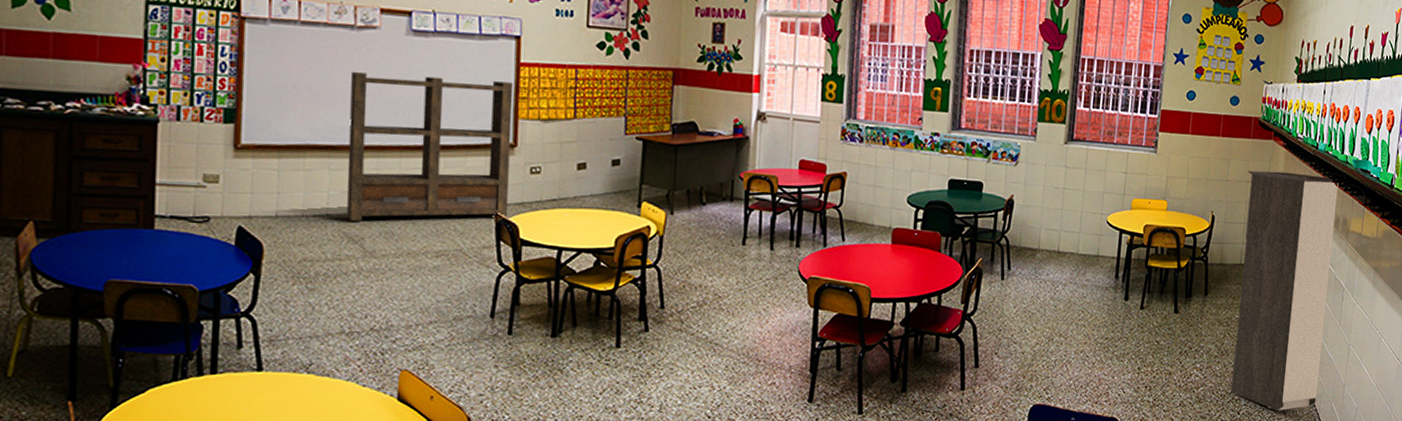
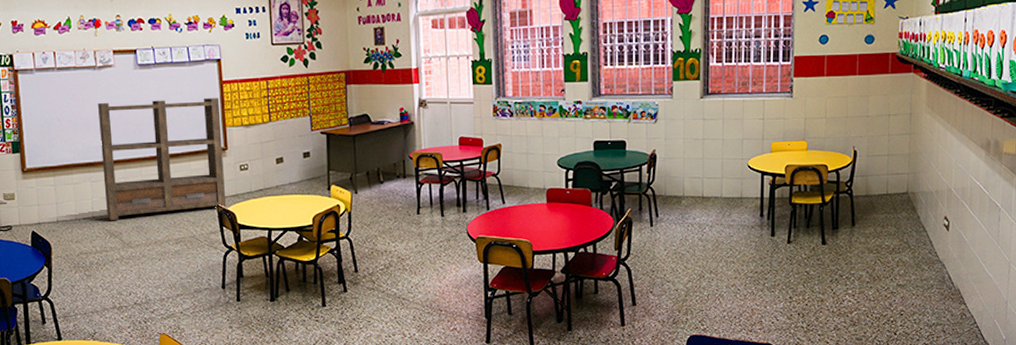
storage cabinet: present [1230,170,1339,411] -> none [885,102,987,329]

